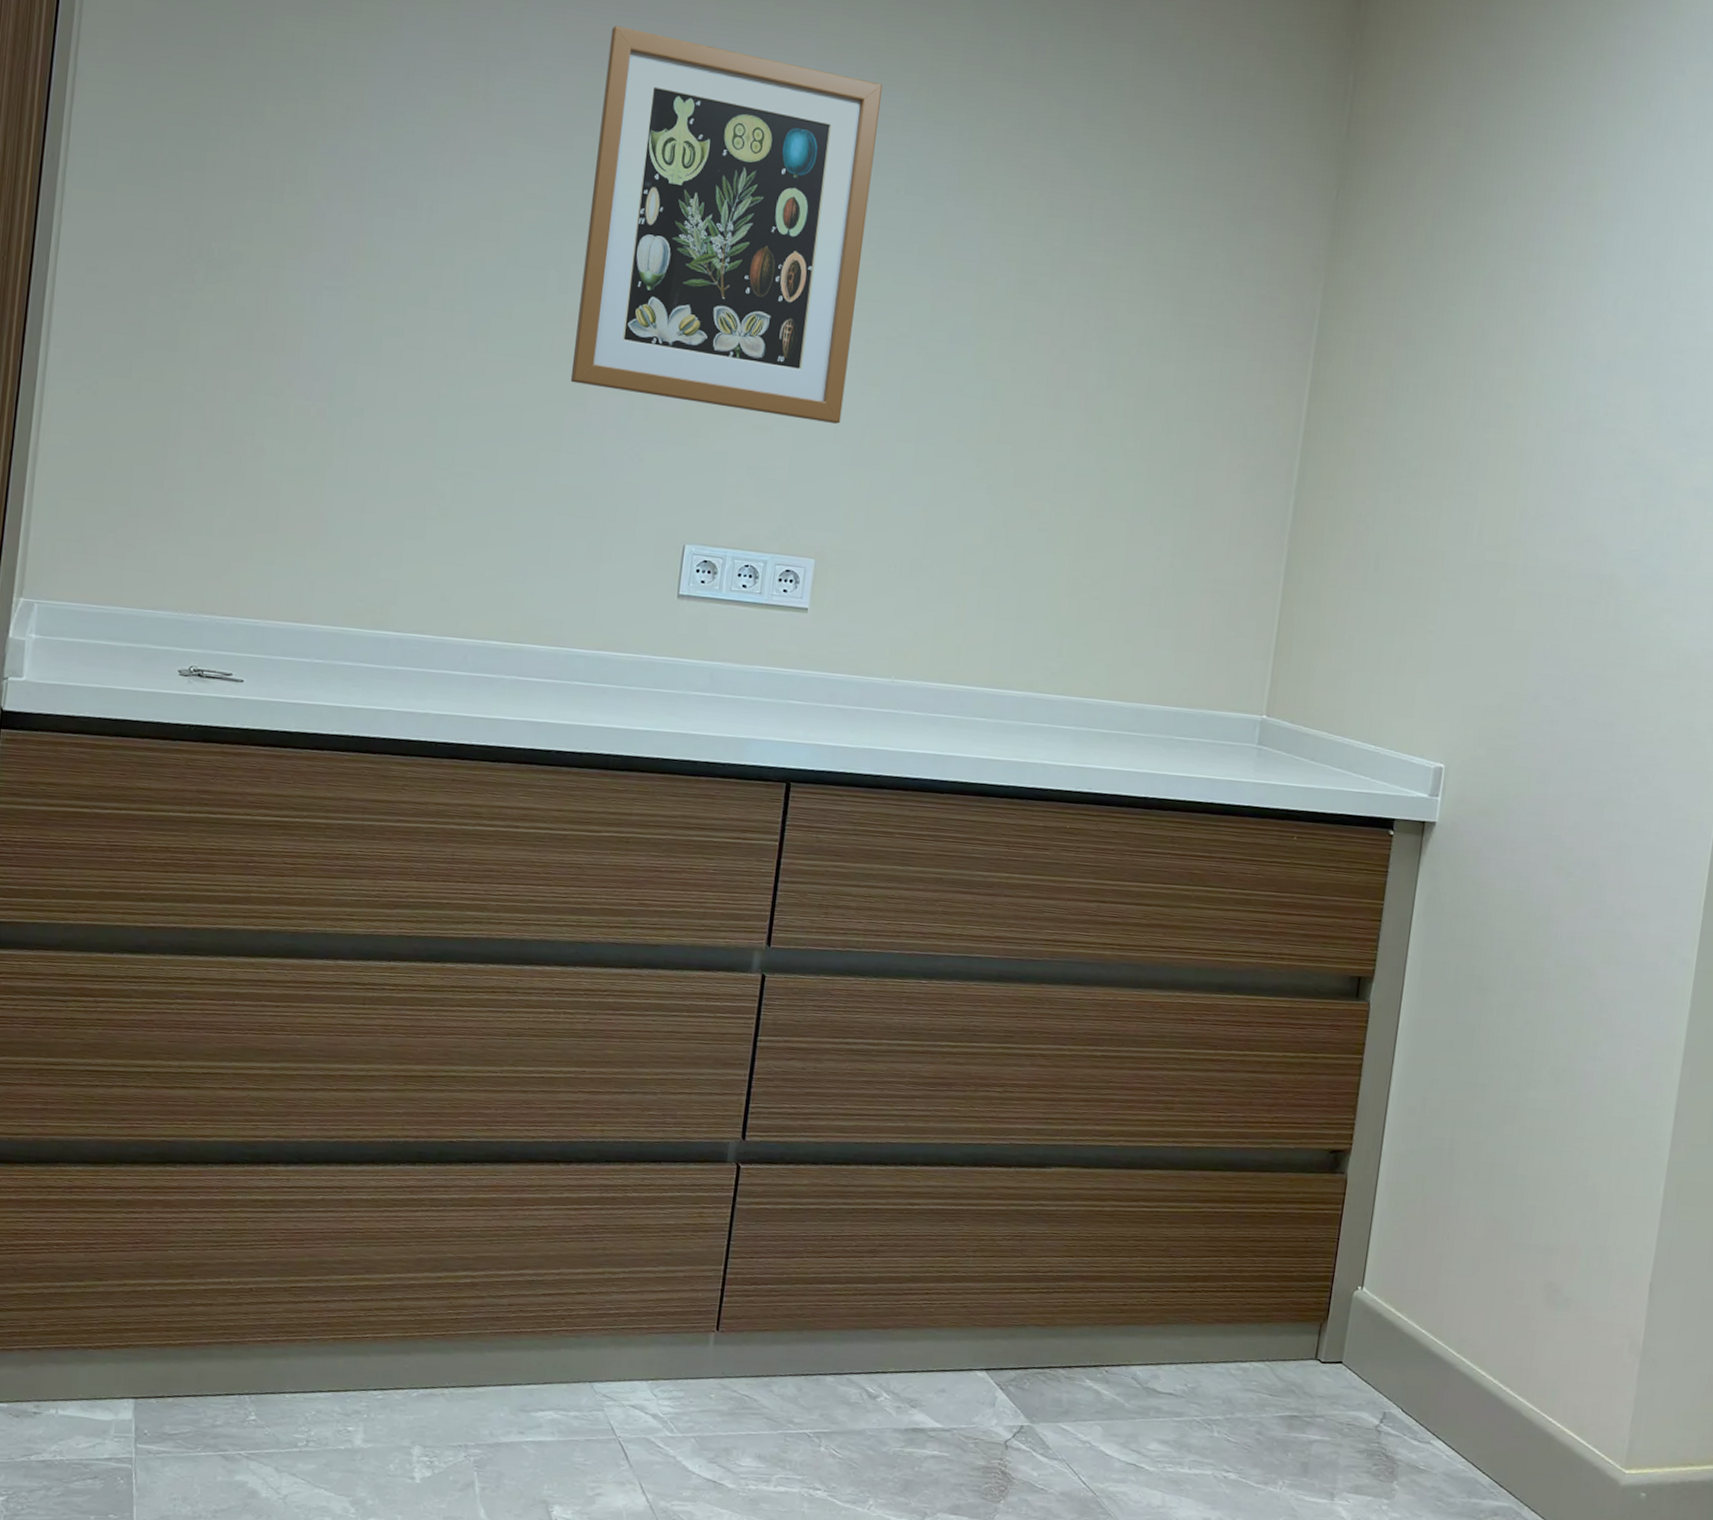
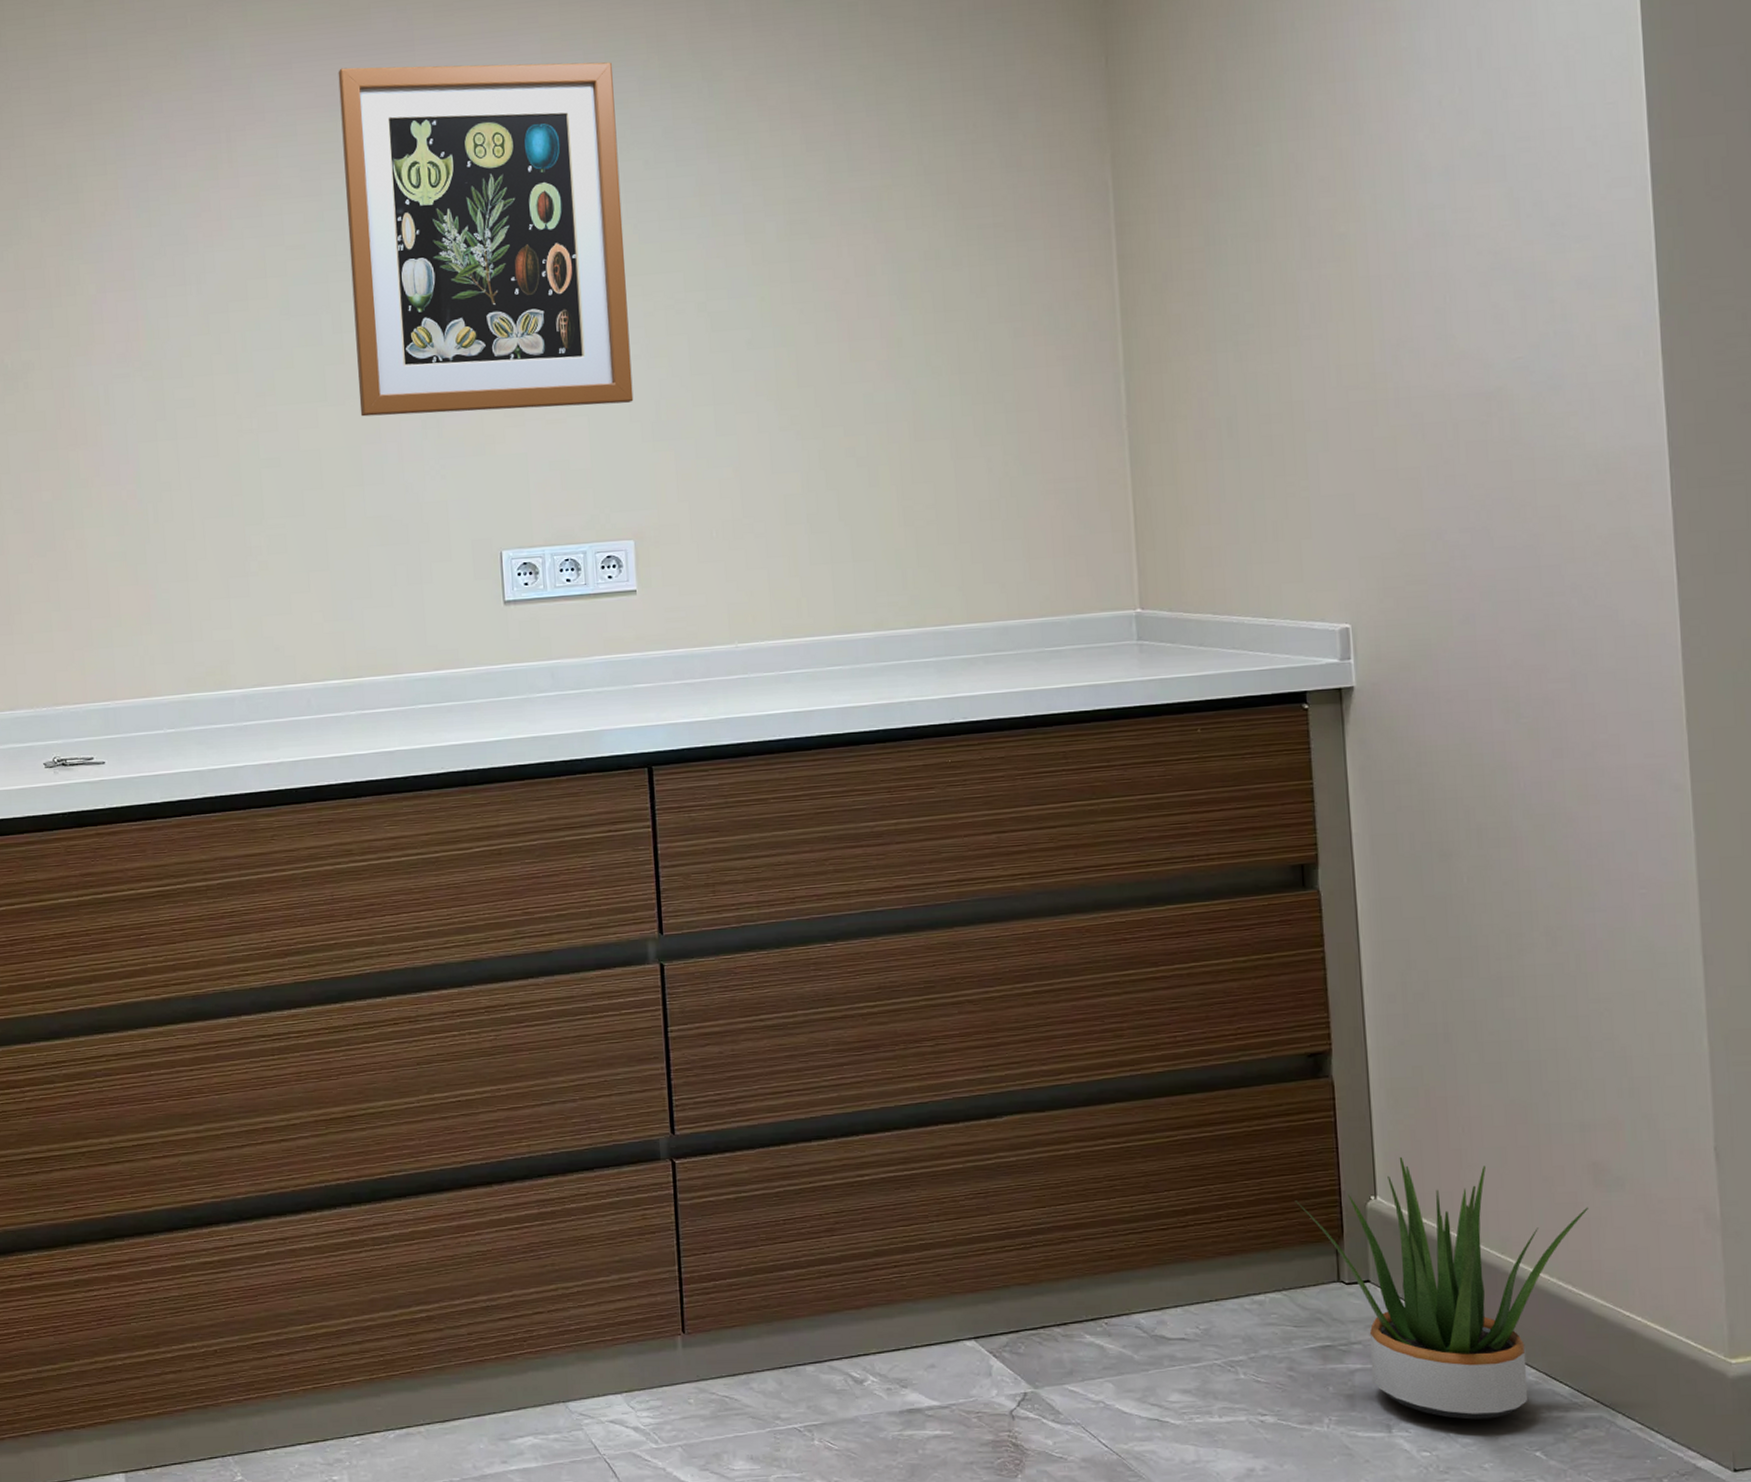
potted plant: none [1292,1254,1537,1498] -> present [1294,1156,1588,1420]

